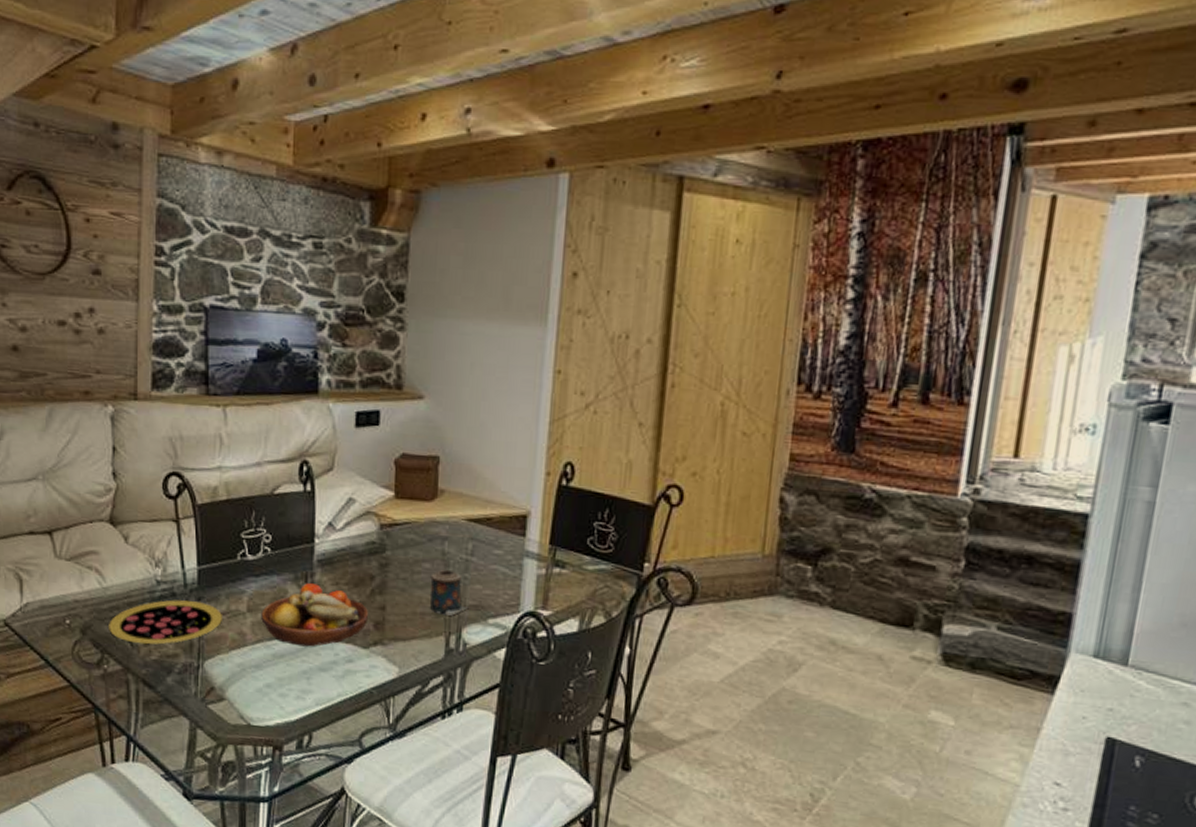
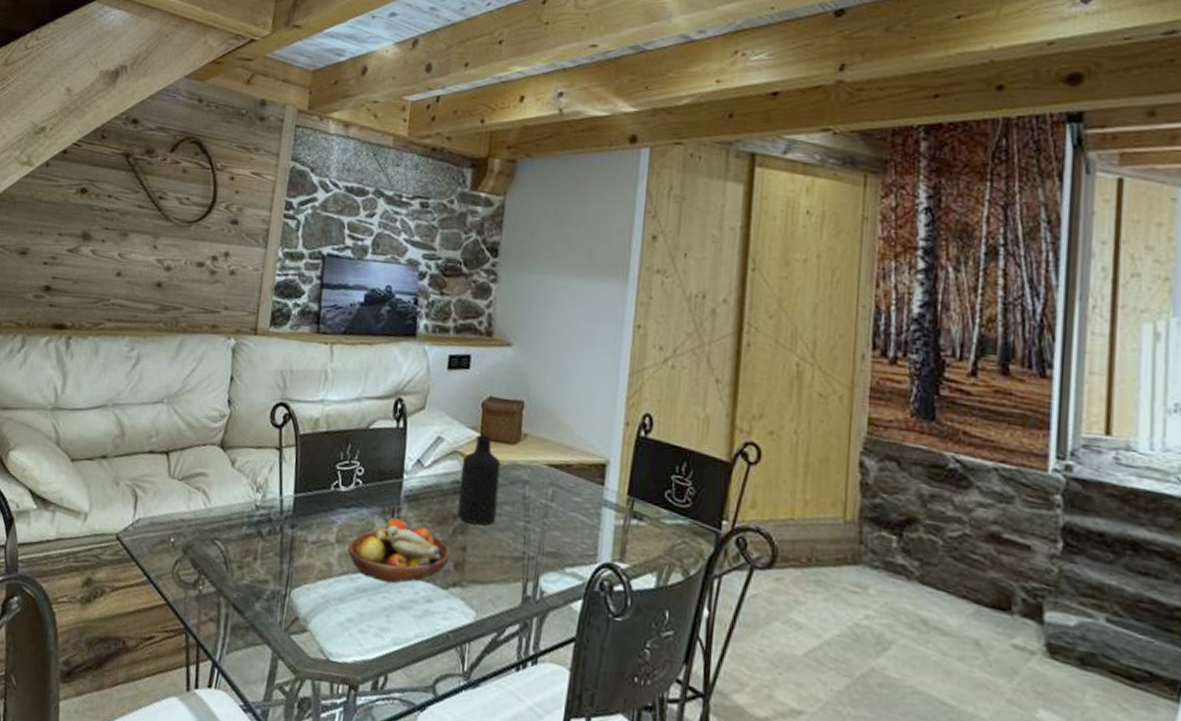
pizza: present [109,599,222,645] -> none [208,525,312,570]
bottle: none [374,493,418,584] -> present [457,435,501,526]
candle: present [430,570,469,616] -> none [509,514,547,562]

